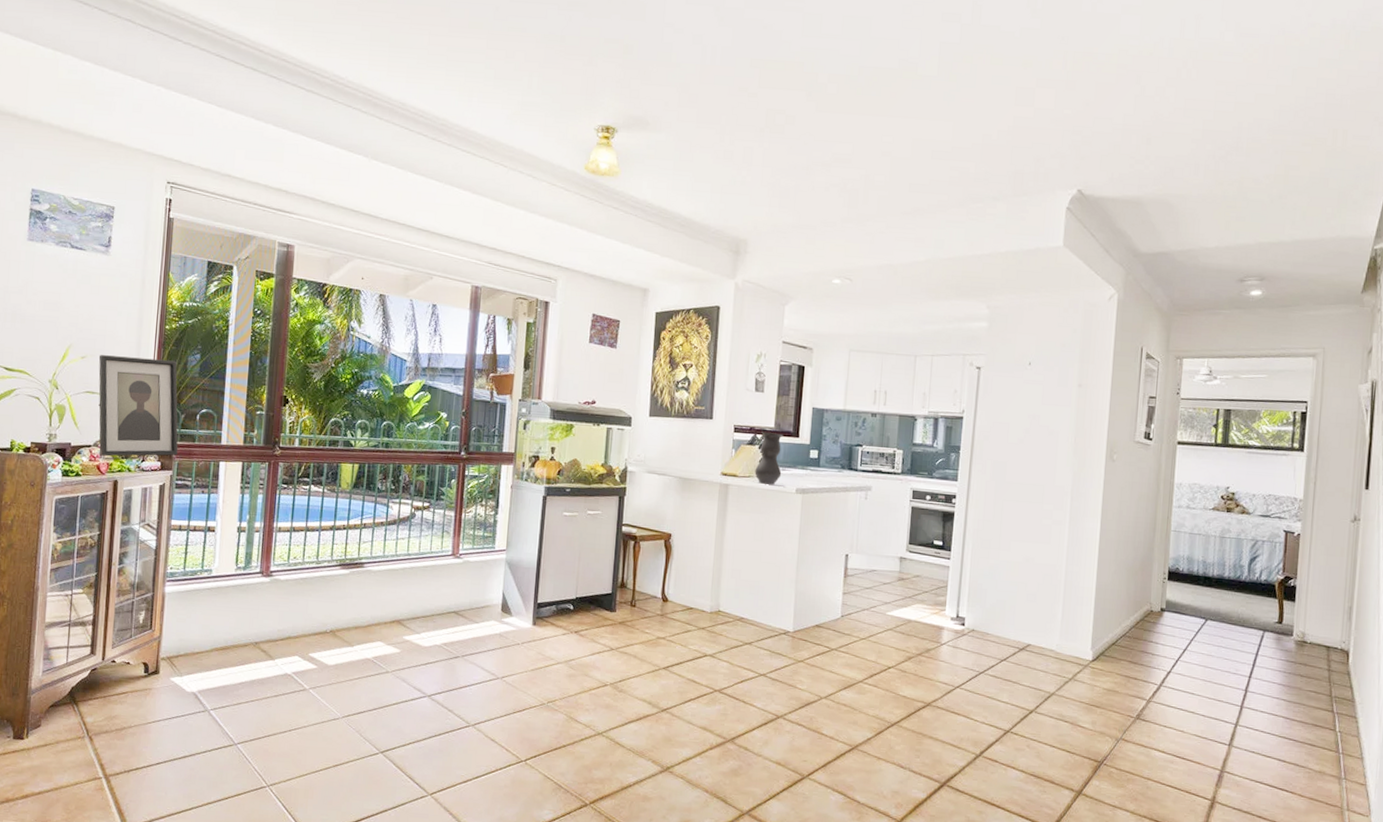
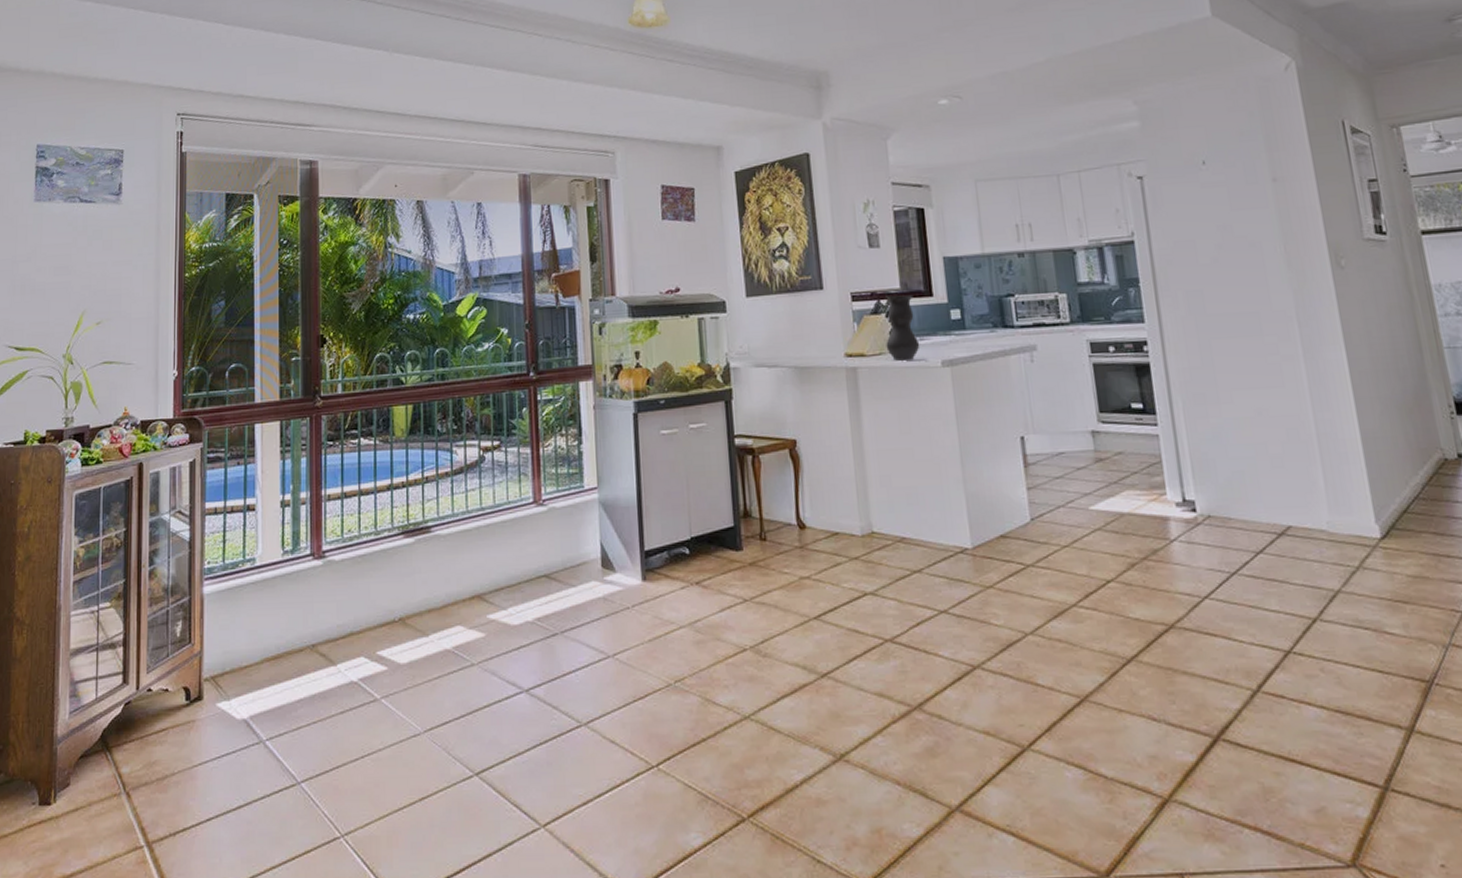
picture frame: present [98,355,178,457] -> none [115,312,208,437]

